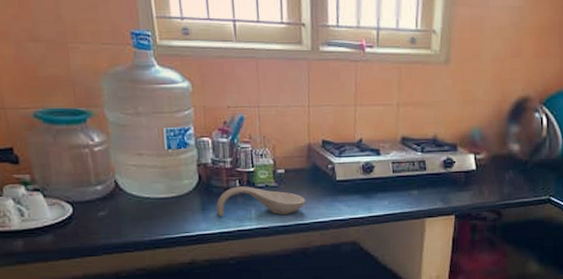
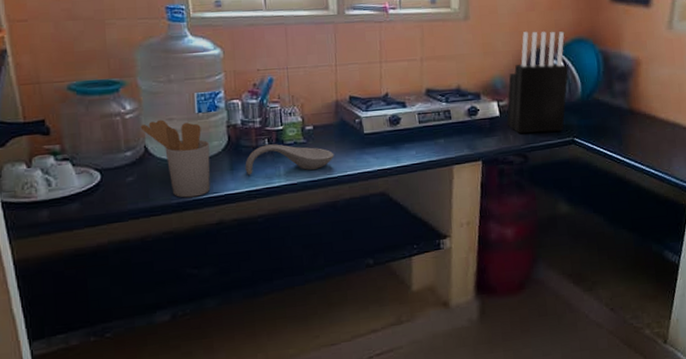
utensil holder: none [110,154,182,236] -> present [140,119,211,198]
knife block: none [482,80,551,190] -> present [507,31,569,134]

